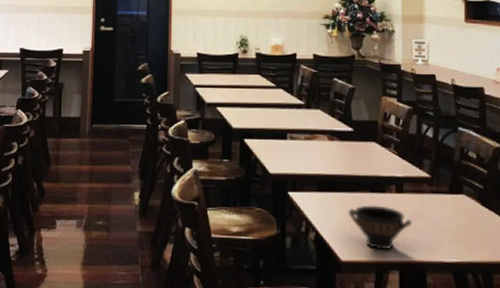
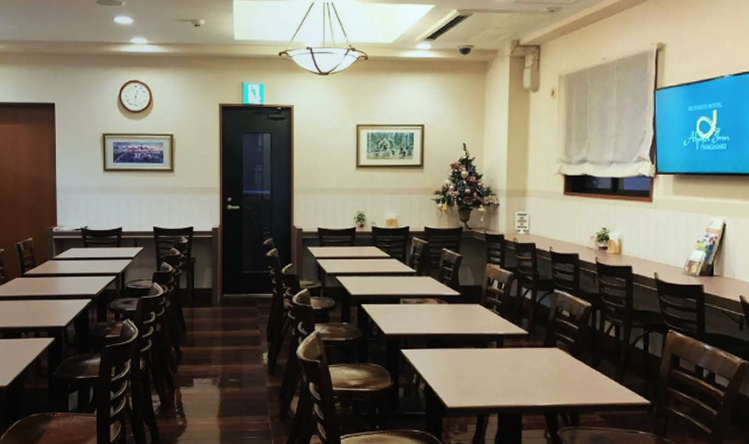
bowl: present [348,205,412,250] -> none [454,359,510,397]

